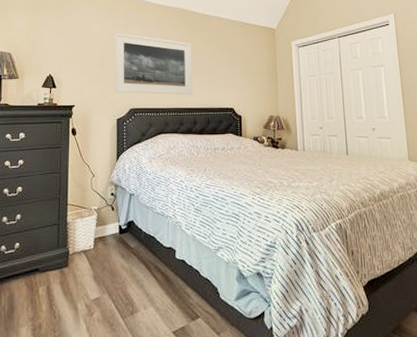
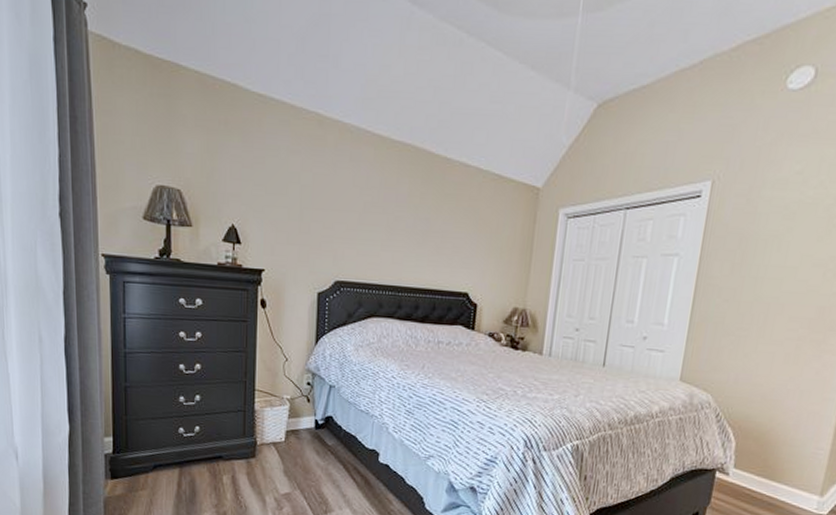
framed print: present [114,32,193,95] -> none [315,173,423,271]

